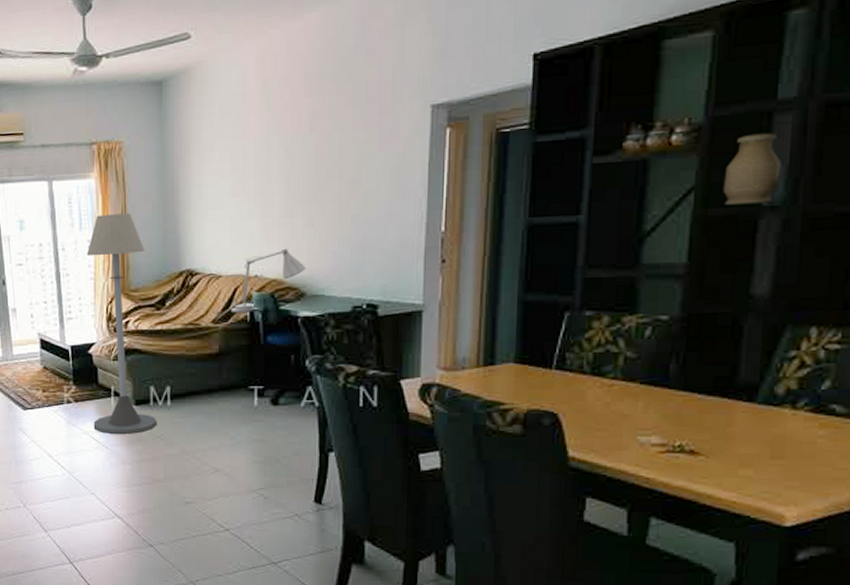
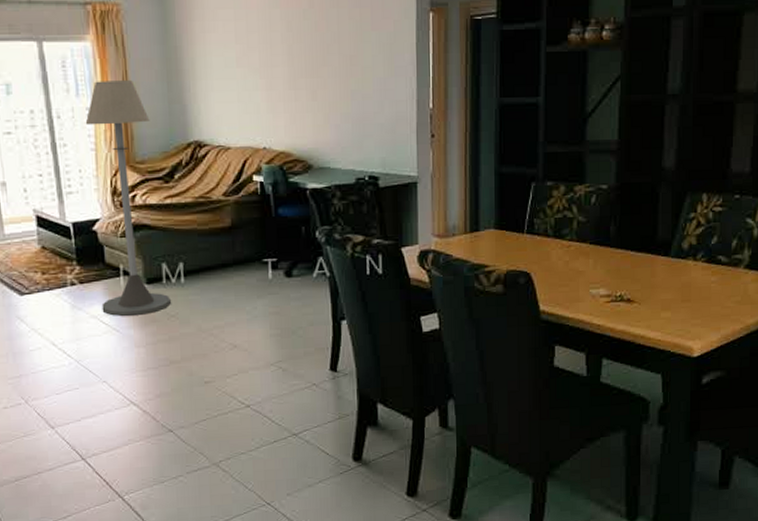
desk lamp: present [230,248,307,314] -> none [241,121,313,186]
decorative jar: present [723,132,781,205] -> none [640,33,678,92]

